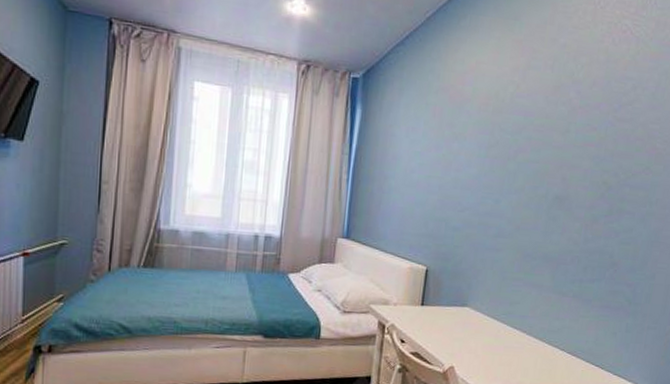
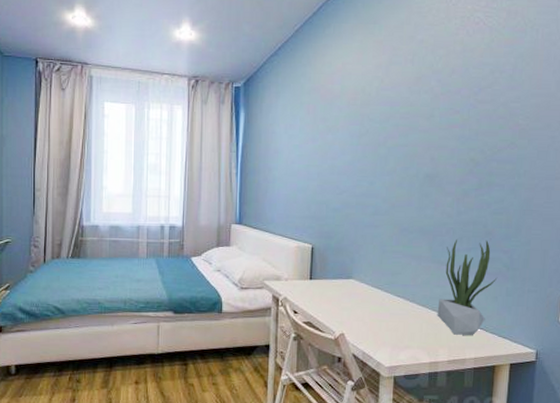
potted plant: none [553,269,619,373] -> present [437,240,498,335]

